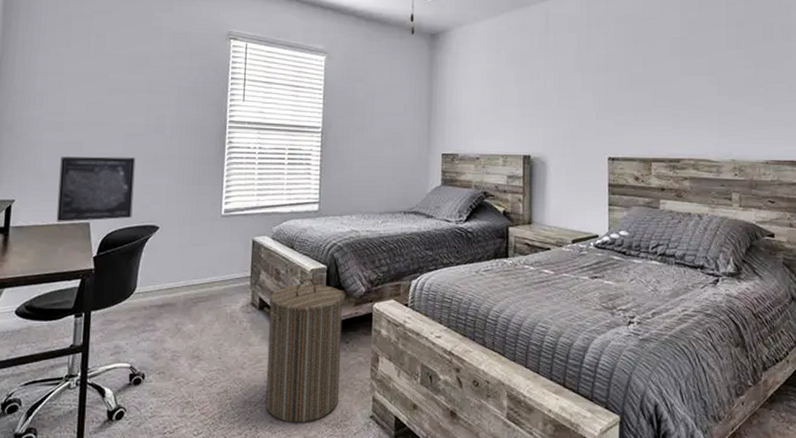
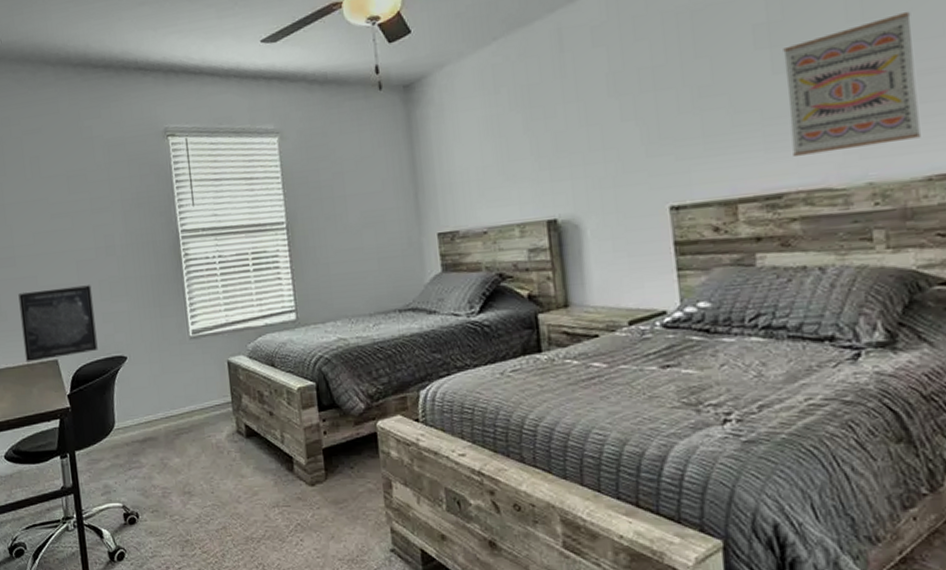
laundry hamper: present [263,278,346,423] -> none [251,398,352,560]
wall art: none [689,49,764,135] -> present [783,12,921,156]

